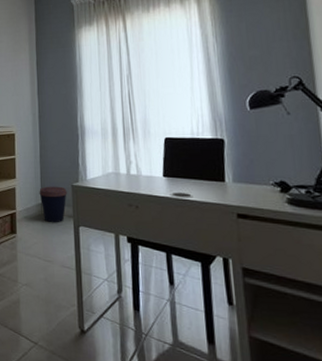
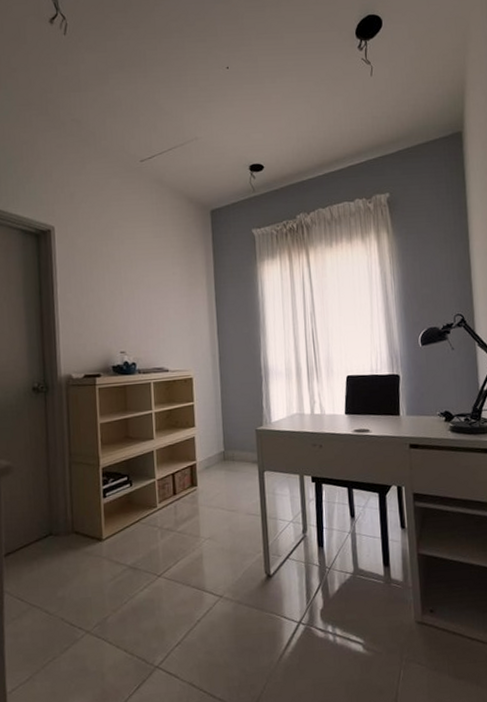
coffee cup: present [39,186,67,223] -> none [221,431,251,471]

